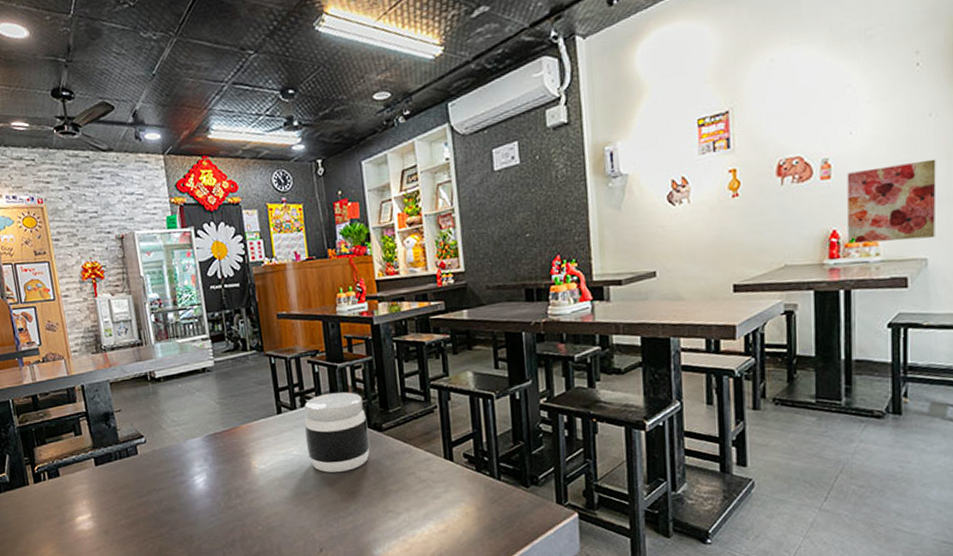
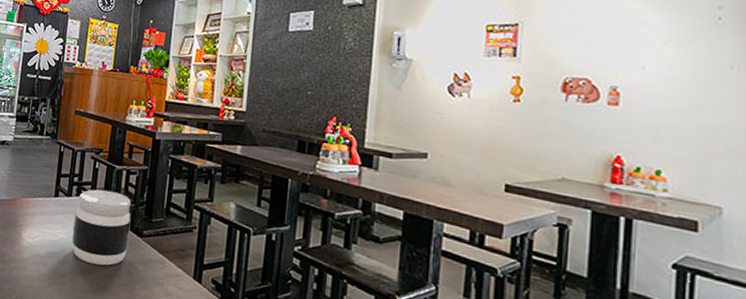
wall art: present [846,159,936,244] -> none [631,104,737,188]

